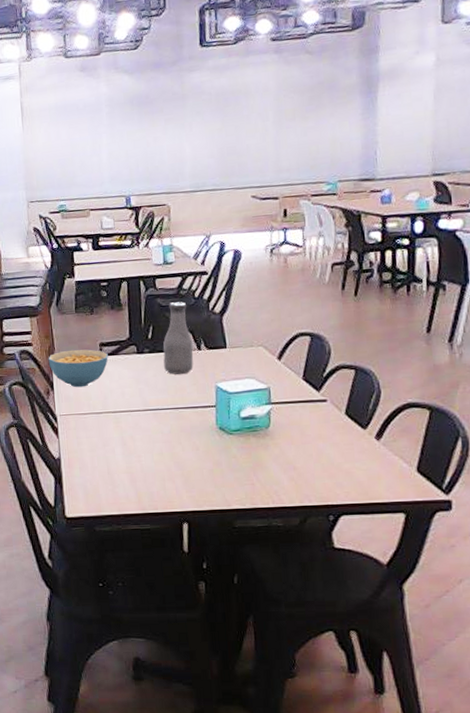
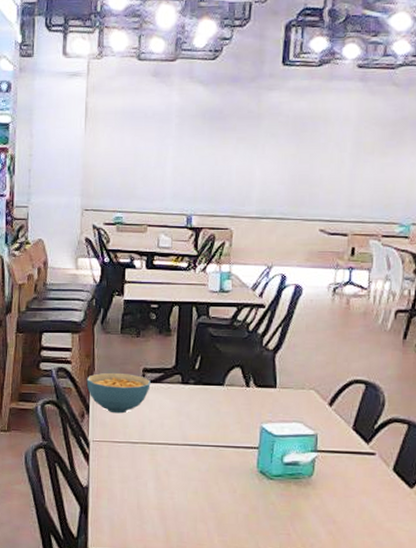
bottle: present [163,302,194,375] -> none [209,333,242,410]

